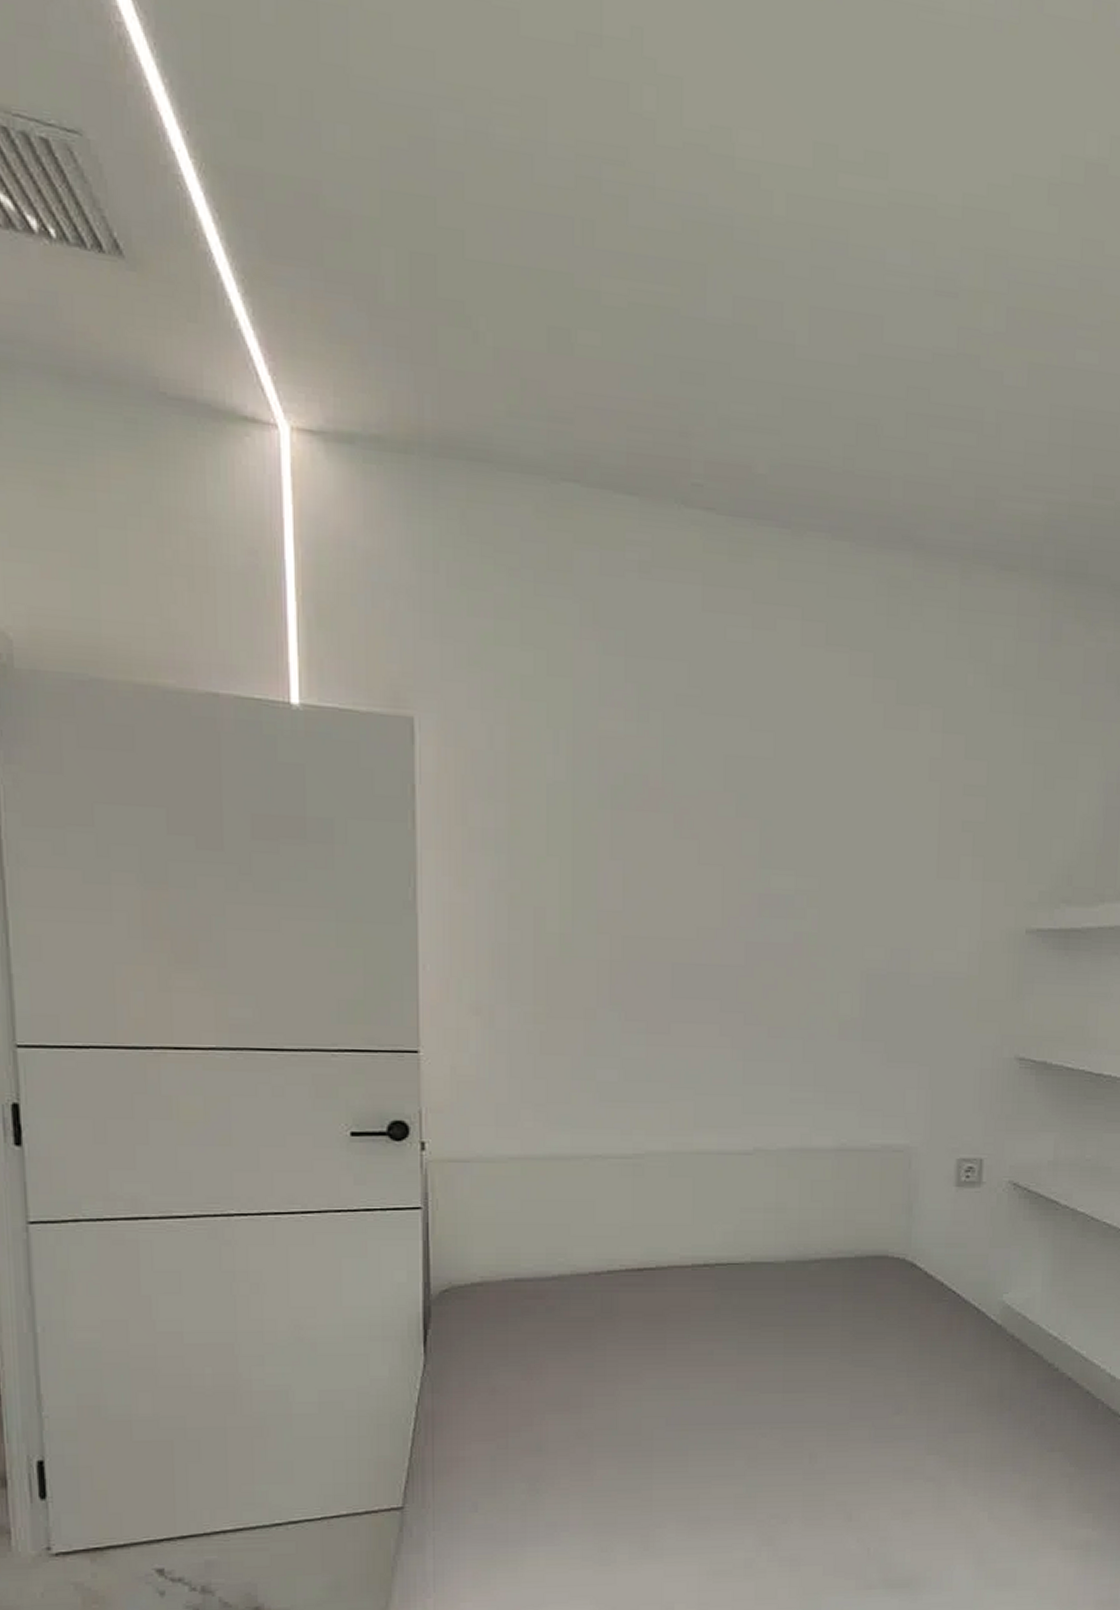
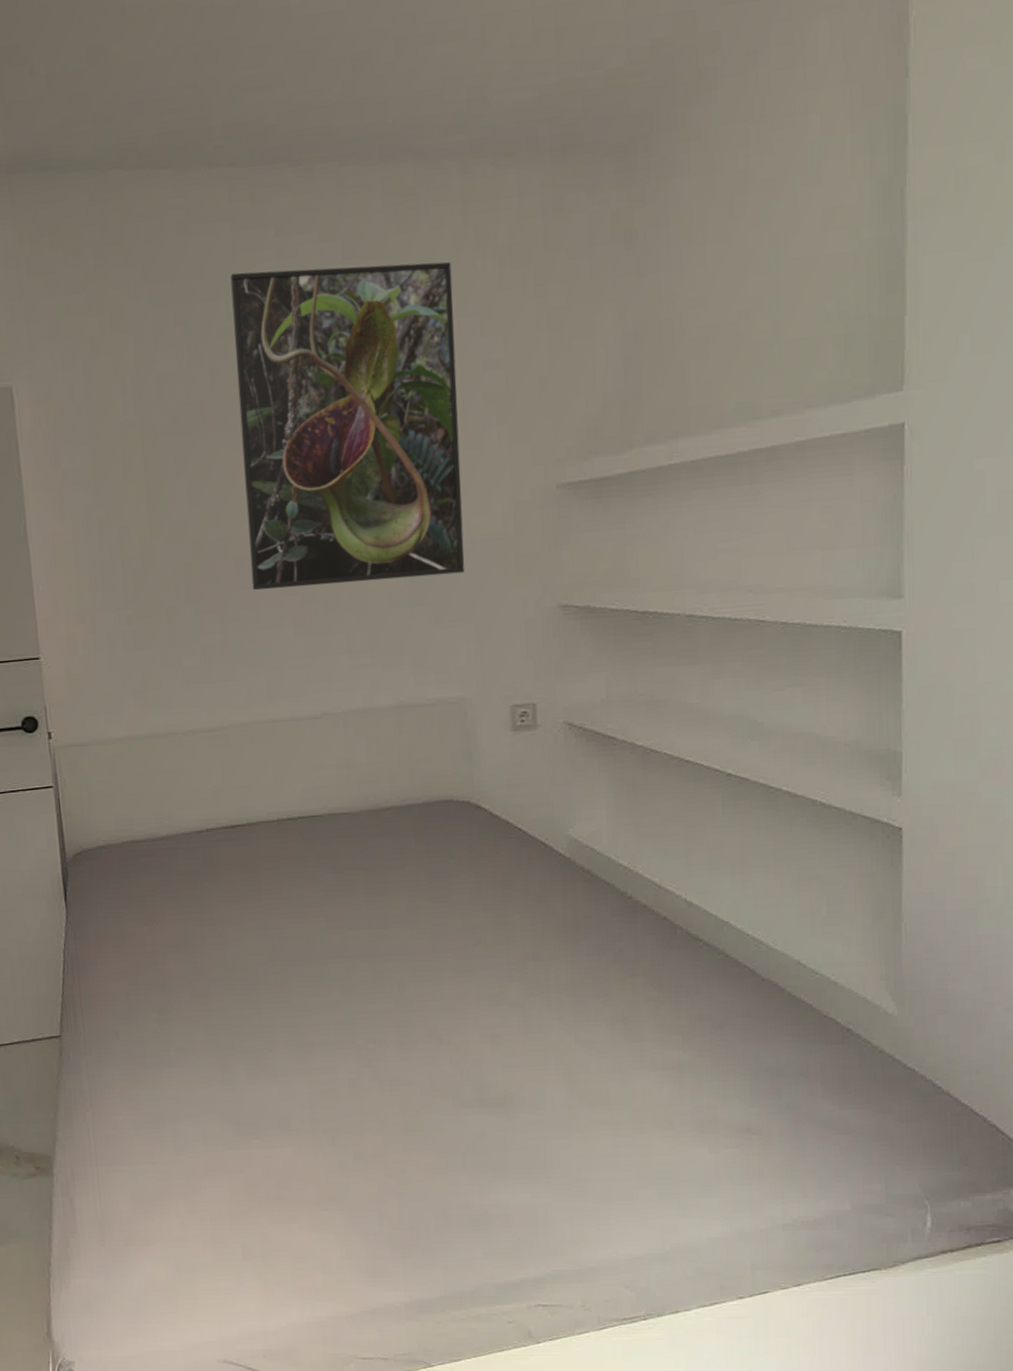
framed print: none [688,634,941,1011] -> present [230,261,465,591]

